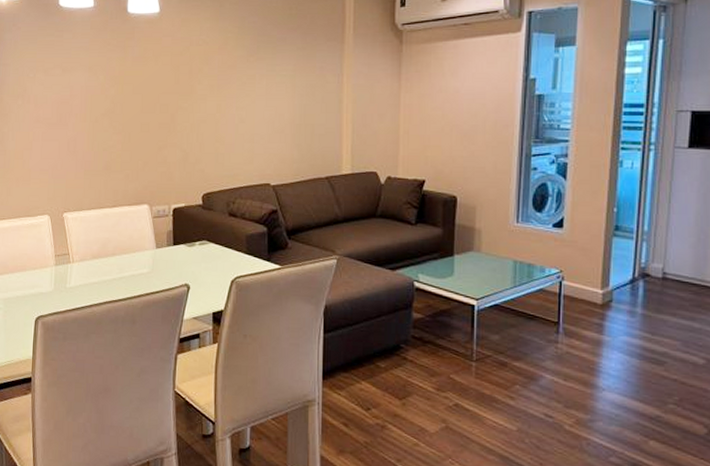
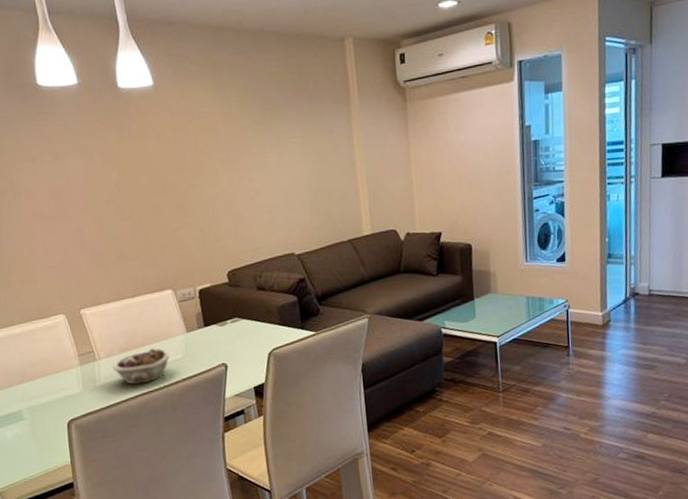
succulent planter: none [83,259,136,292] -> present [112,348,169,385]

